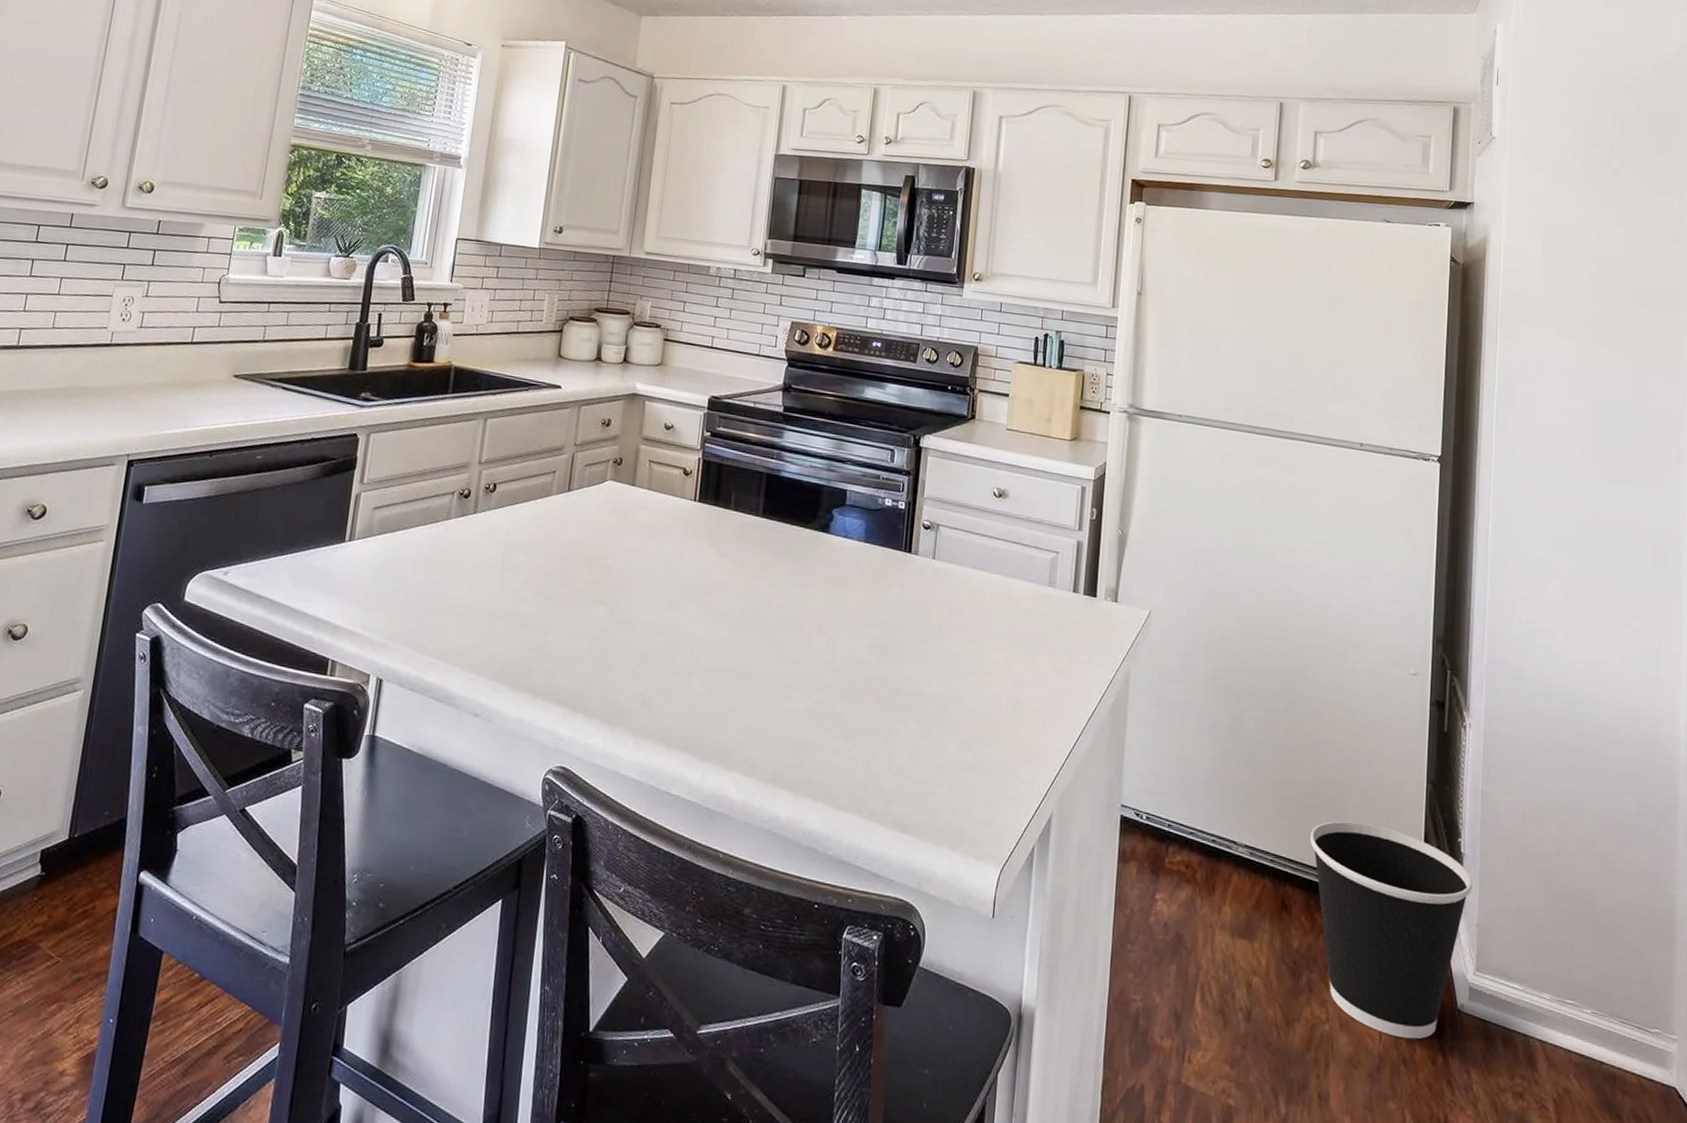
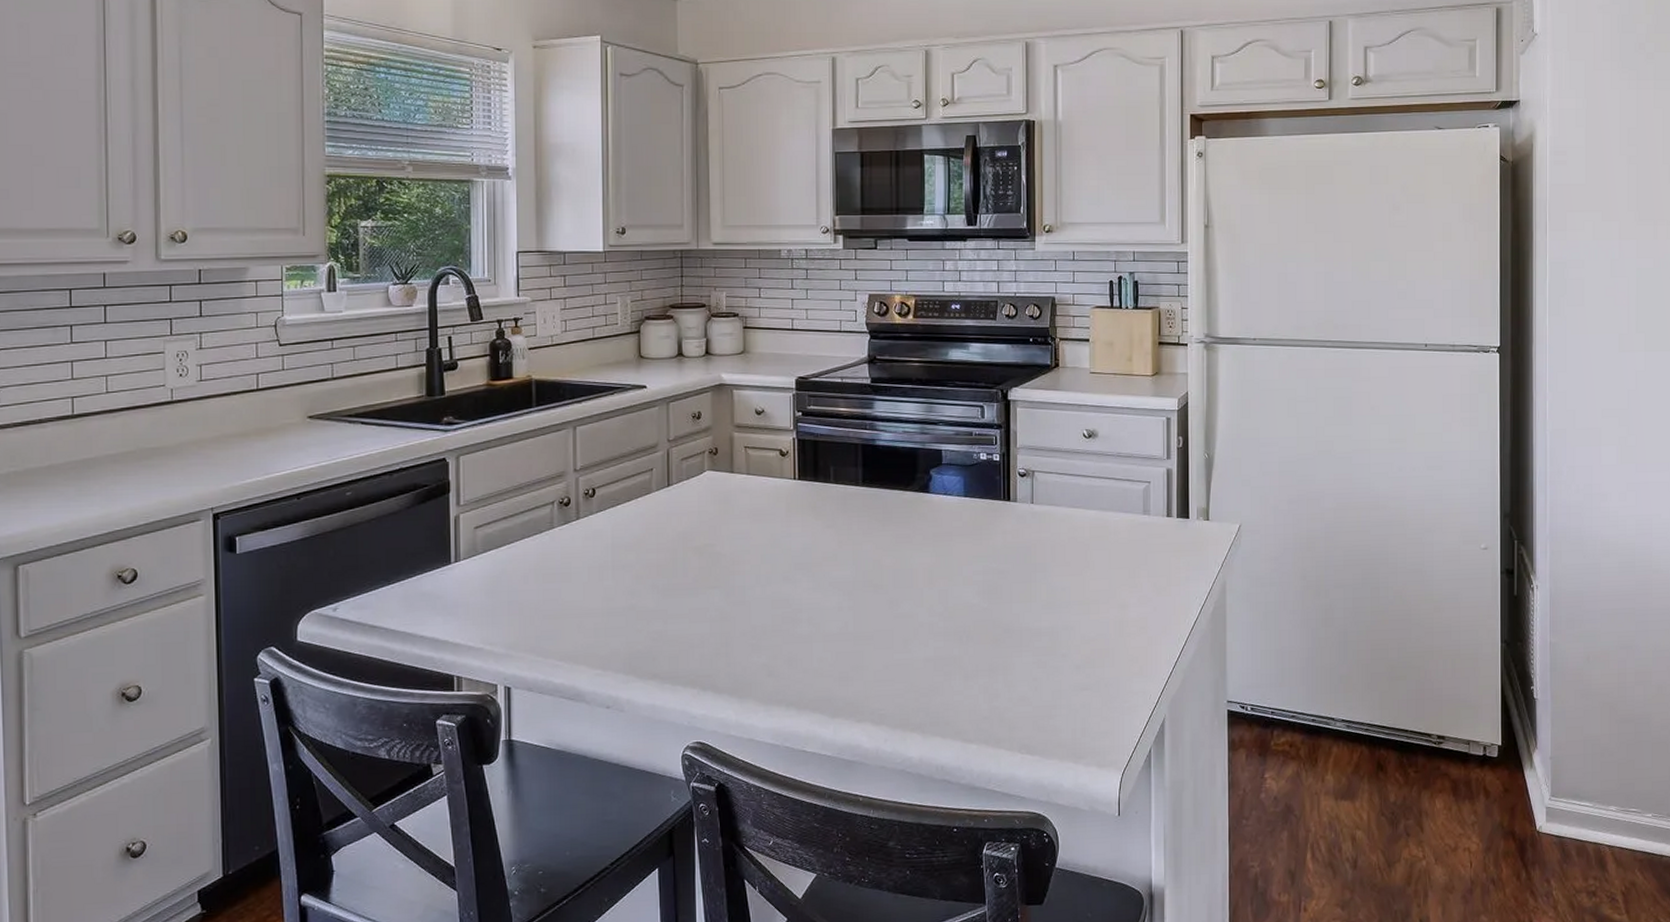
wastebasket: present [1310,821,1473,1040] -> none [1400,685,1545,862]

